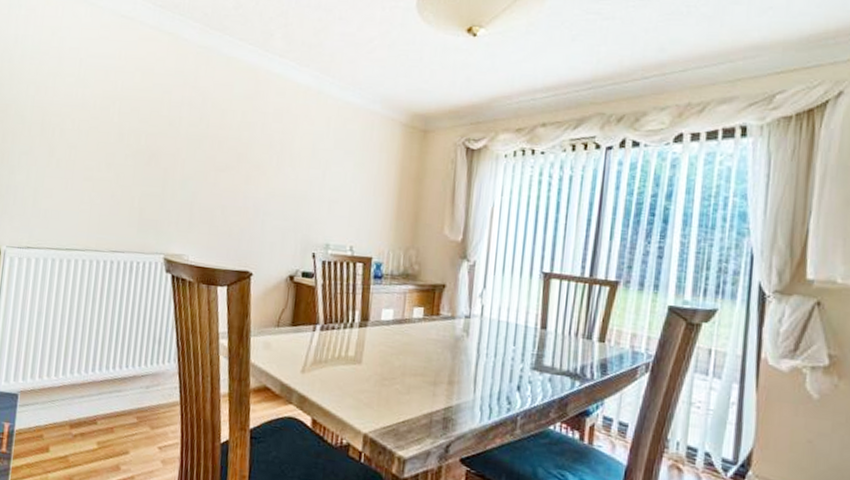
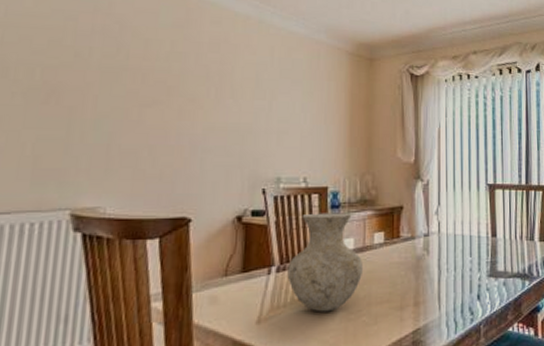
vase: none [330,280,401,374] -> present [287,213,364,312]

